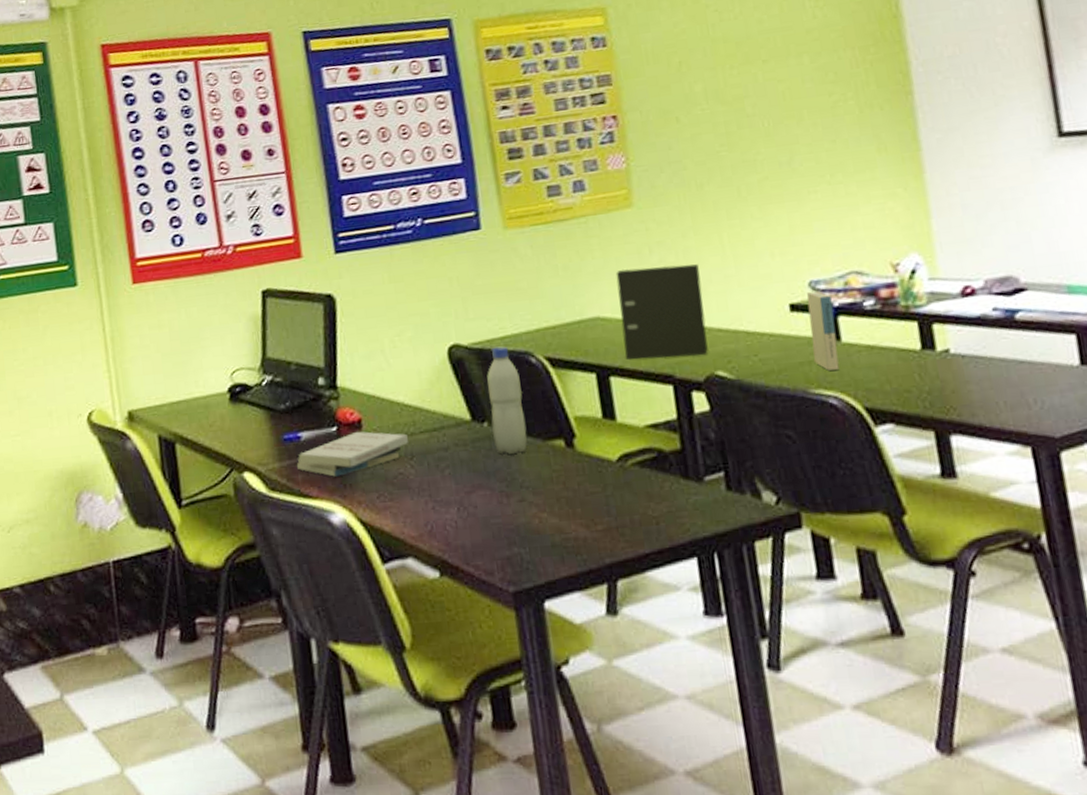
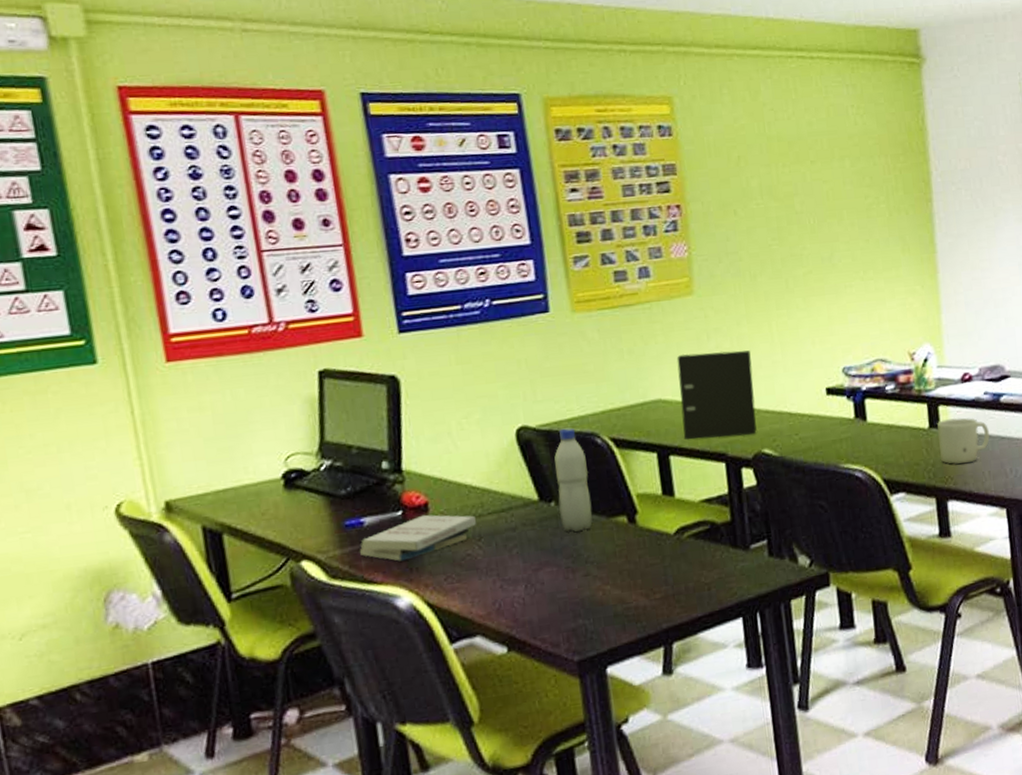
book: present [807,290,840,371] -> none [840,376,865,447]
mug: none [932,337,1003,392] -> present [937,417,990,464]

